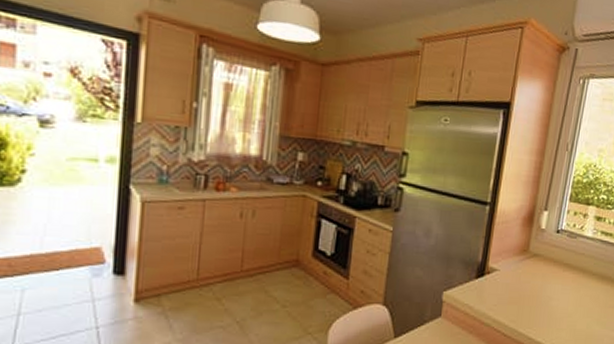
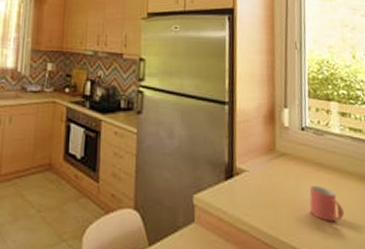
mug: none [551,285,581,316] -> present [309,186,345,222]

